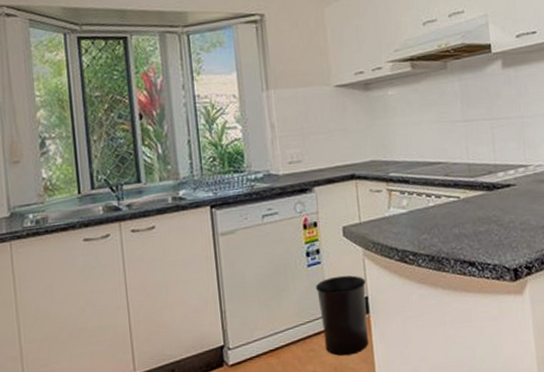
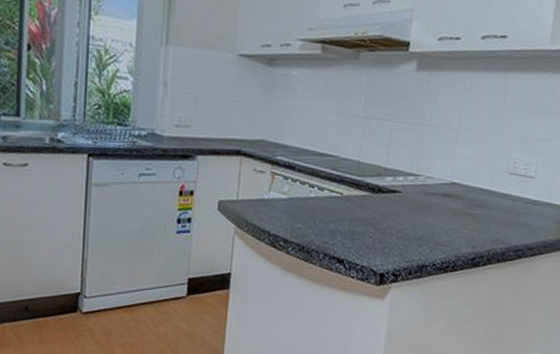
waste bin: present [315,275,369,356] -> none [179,247,232,325]

